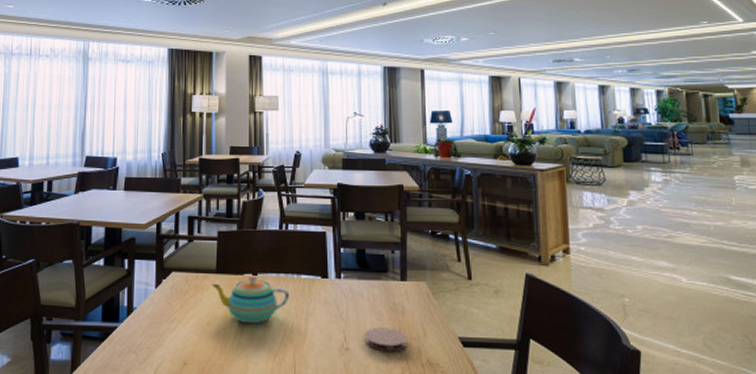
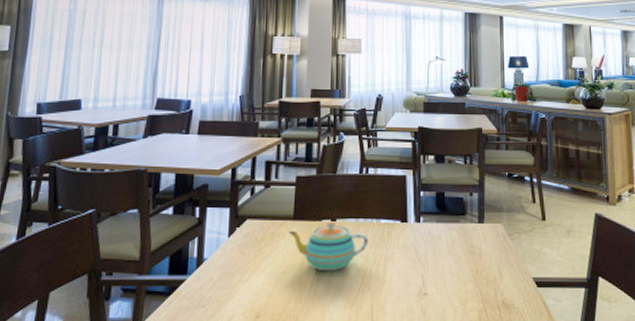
coaster: present [364,327,408,352] -> none [442,271,484,295]

